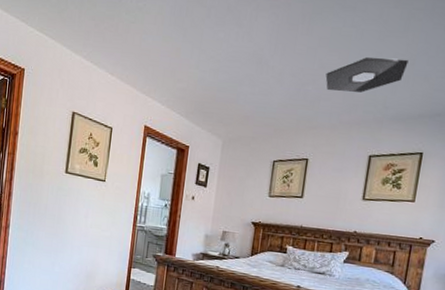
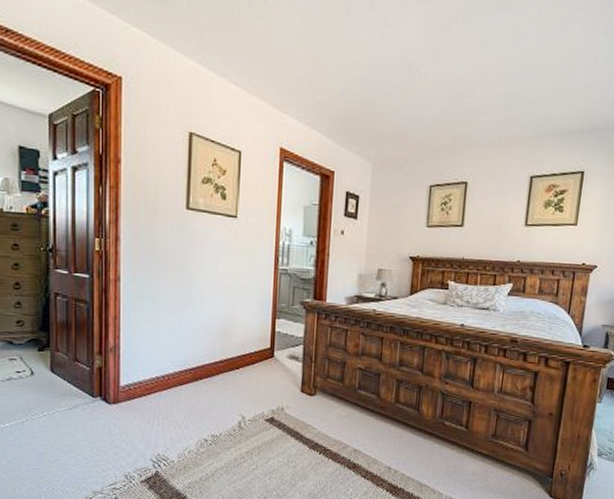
ceiling light: present [325,56,409,93] -> none [482,63,568,105]

